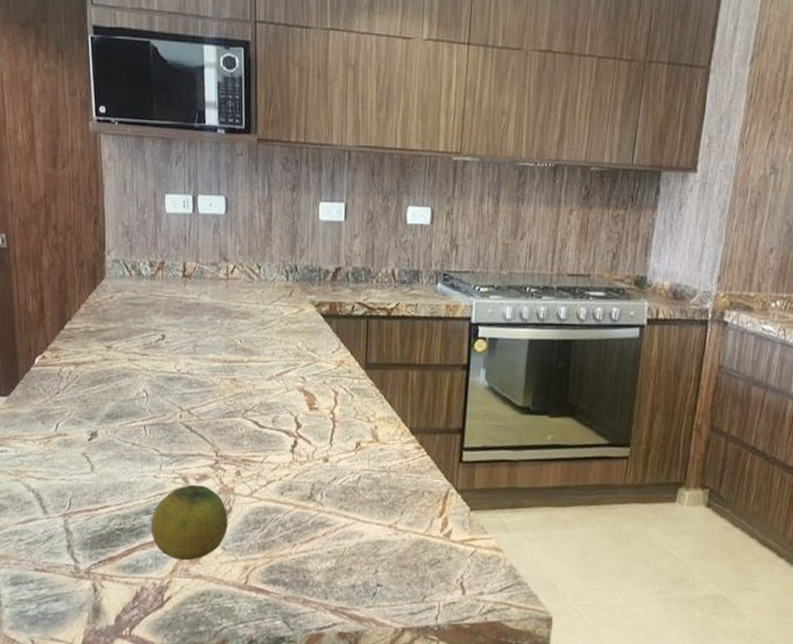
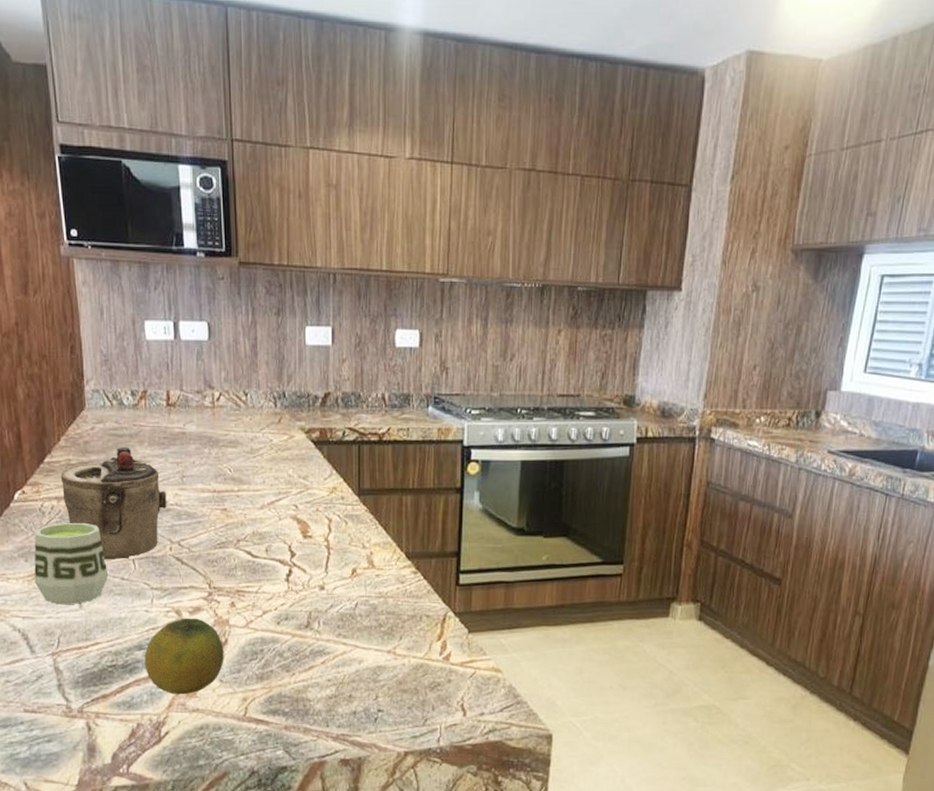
cup: none [50,387,120,468] -> present [34,522,109,605]
teapot: none [79,315,179,426] -> present [60,446,167,560]

